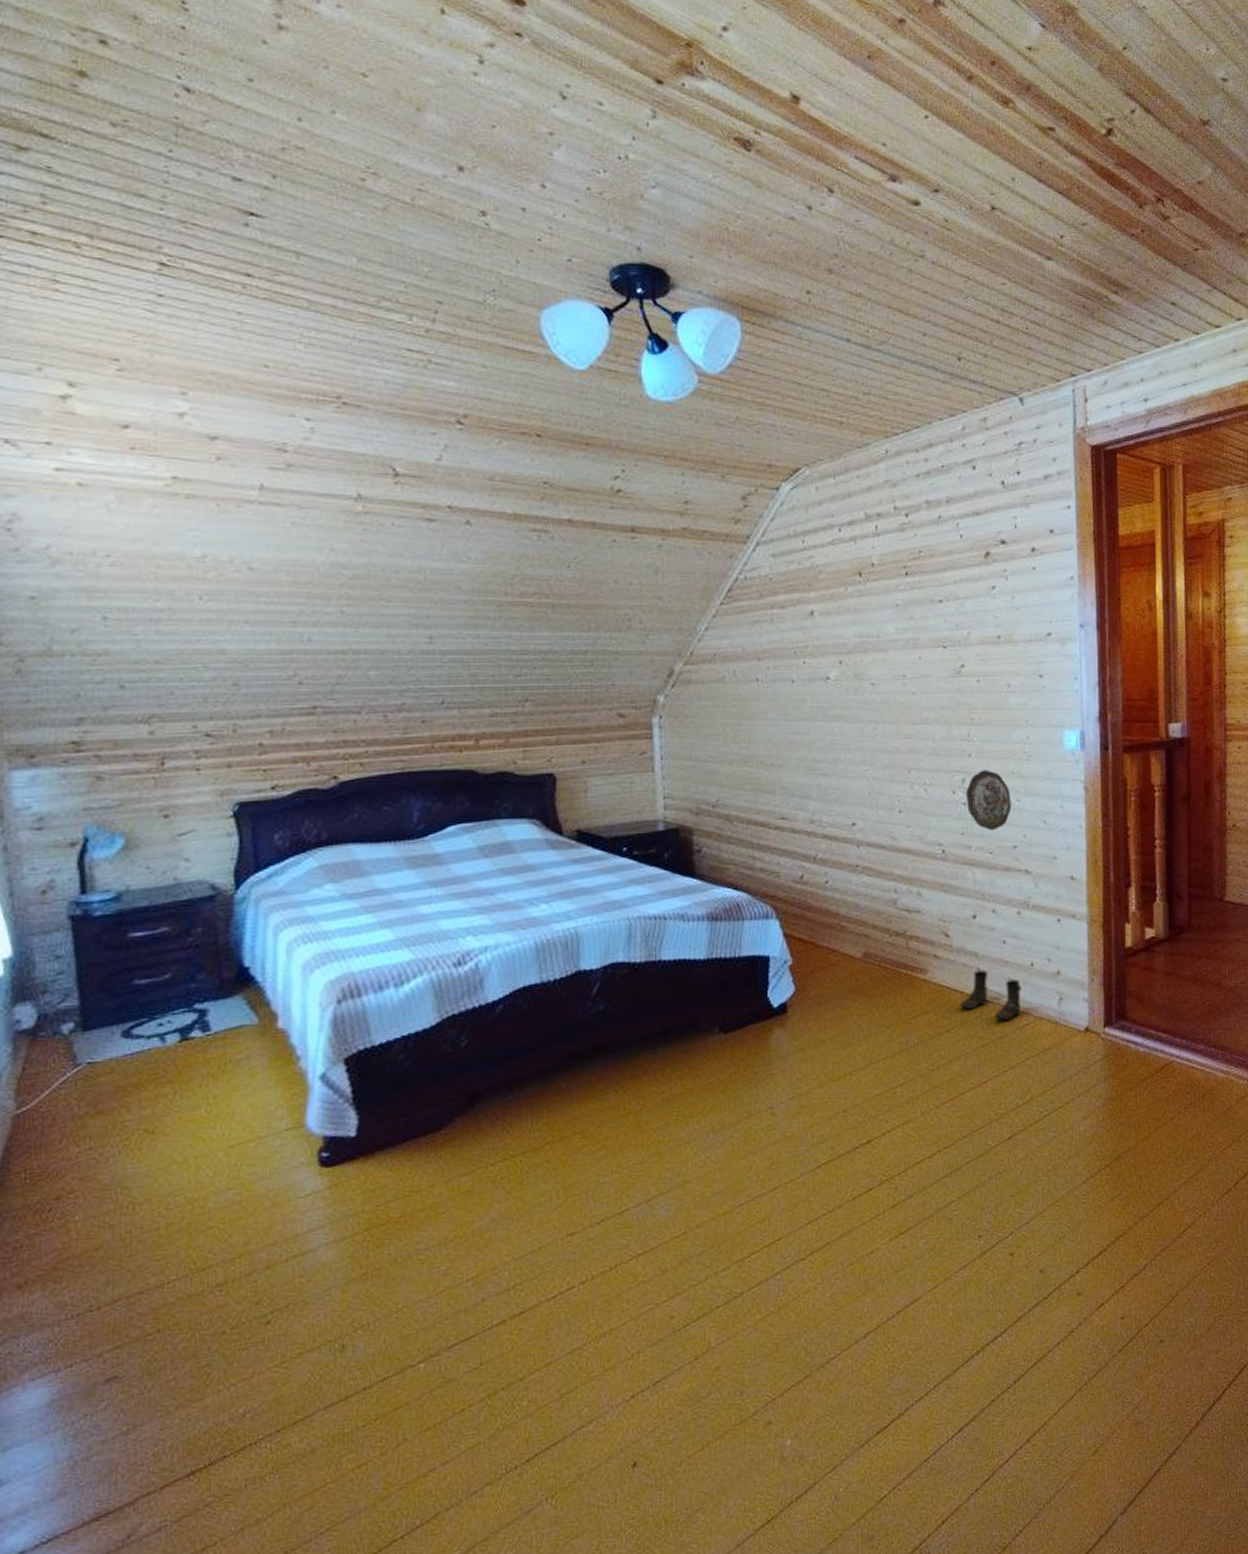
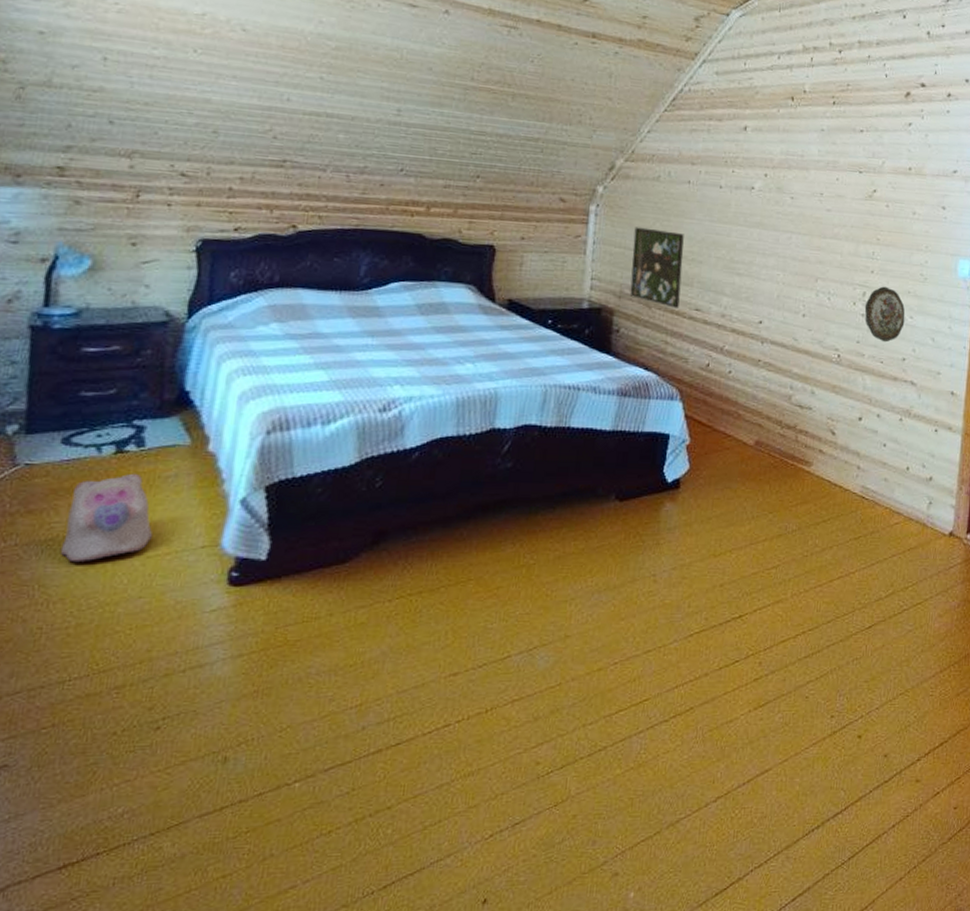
plush toy: none [137,1059,233,1159] -> present [60,473,153,561]
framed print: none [704,735,763,819] -> present [629,227,684,308]
boots: present [960,970,1022,1021] -> none [838,468,897,518]

